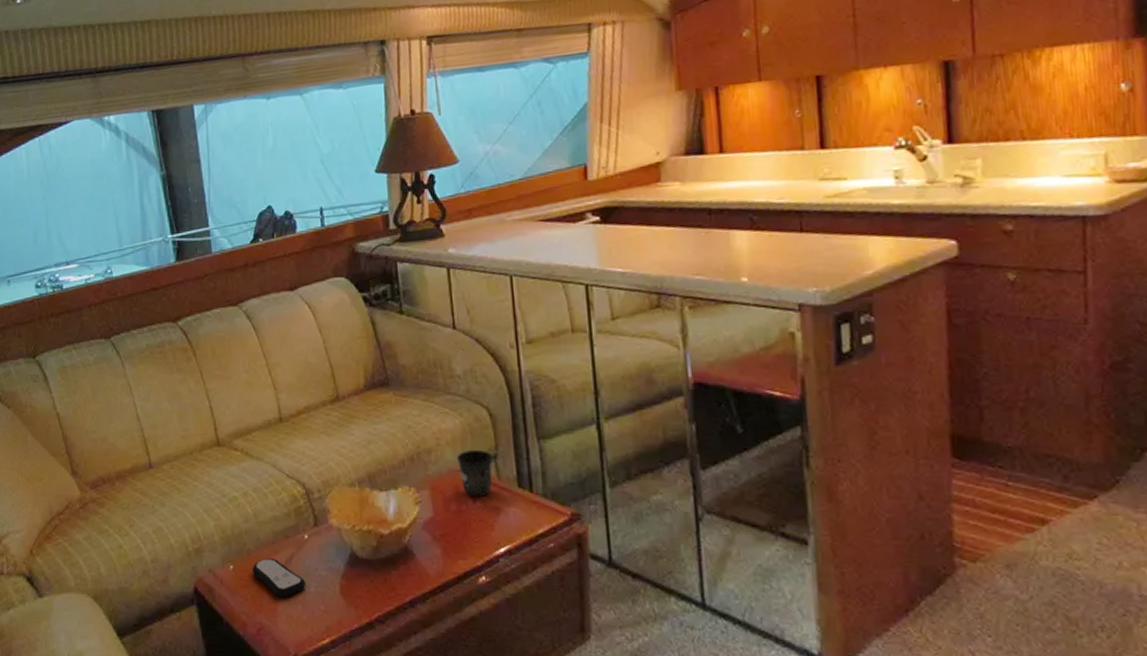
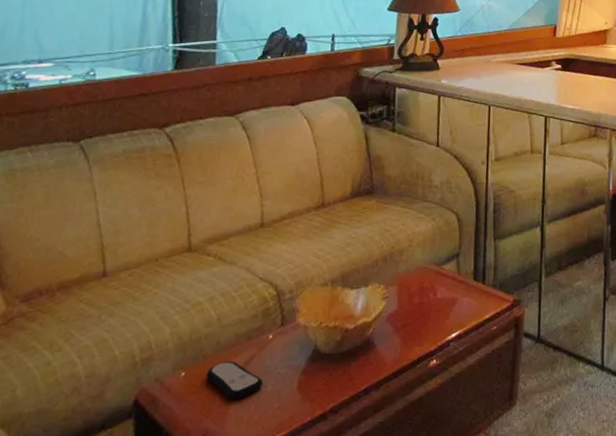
mug: present [457,449,493,498] -> none [425,249,456,291]

